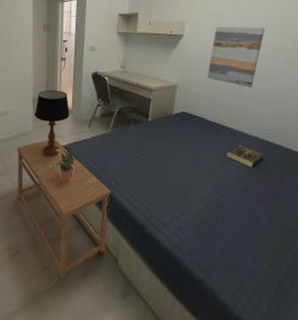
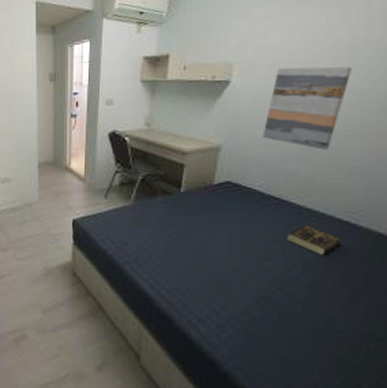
side table: present [17,139,111,281] -> none [21,211,132,372]
table lamp: present [35,90,70,157] -> none [41,154,82,232]
potted plant: present [48,143,74,183] -> none [56,216,88,262]

